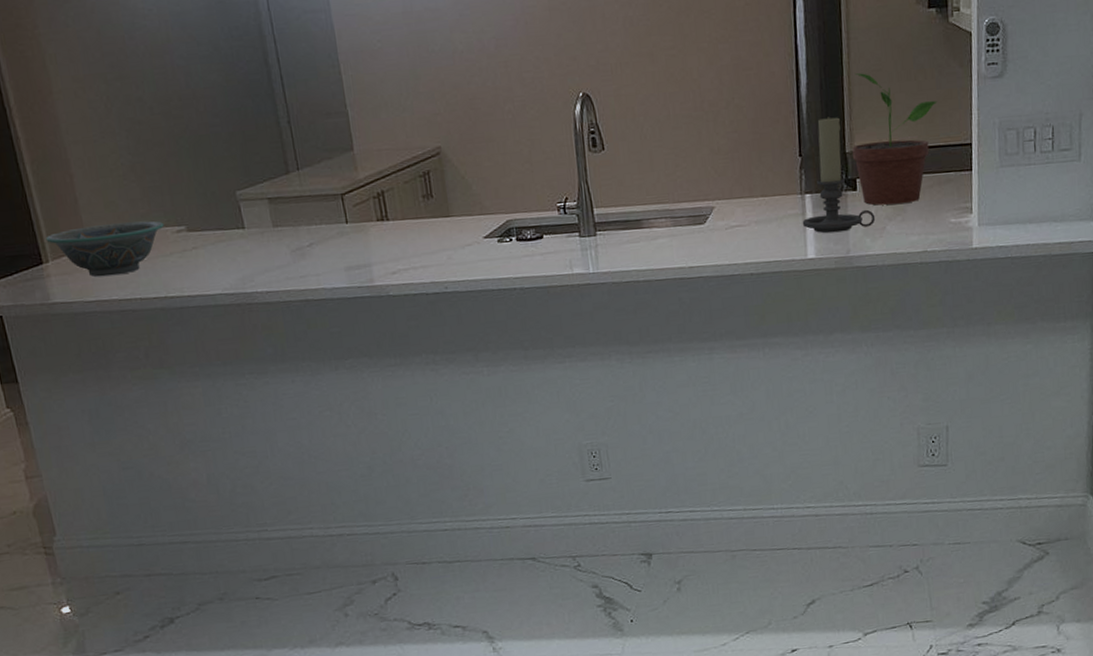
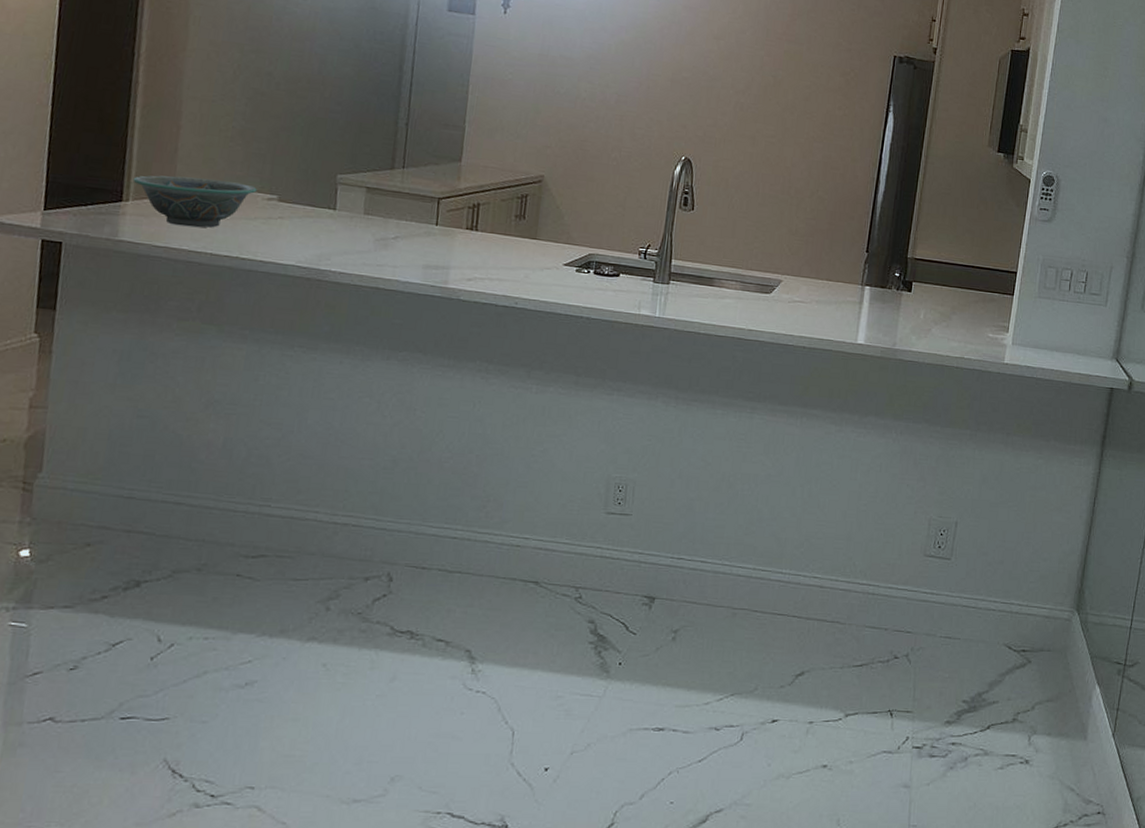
candle holder: present [802,116,876,234] -> none [858,223,924,326]
potted plant: present [852,73,937,205] -> none [912,192,993,312]

